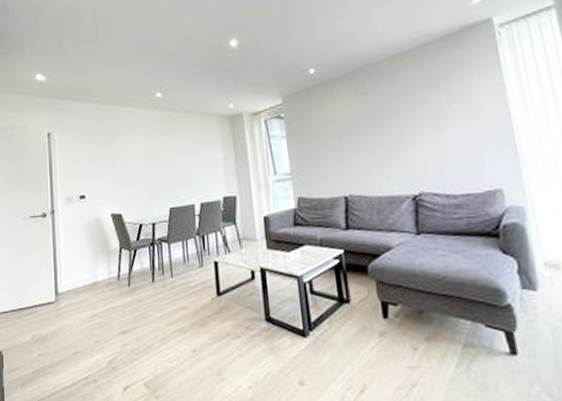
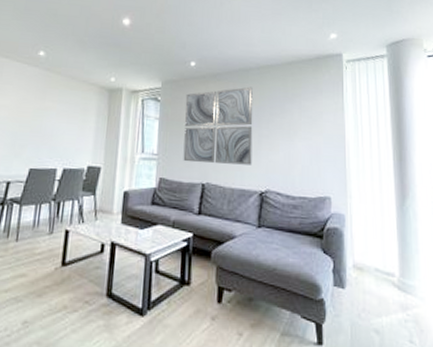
wall art: none [310,81,398,177] -> present [183,86,253,165]

